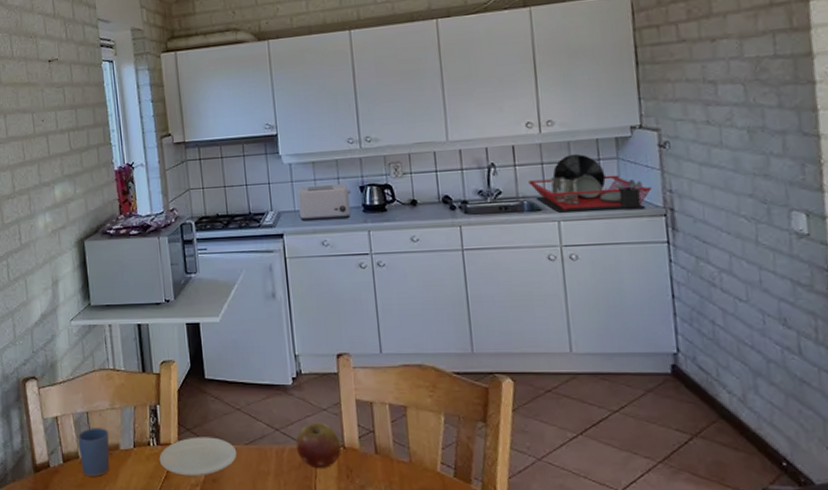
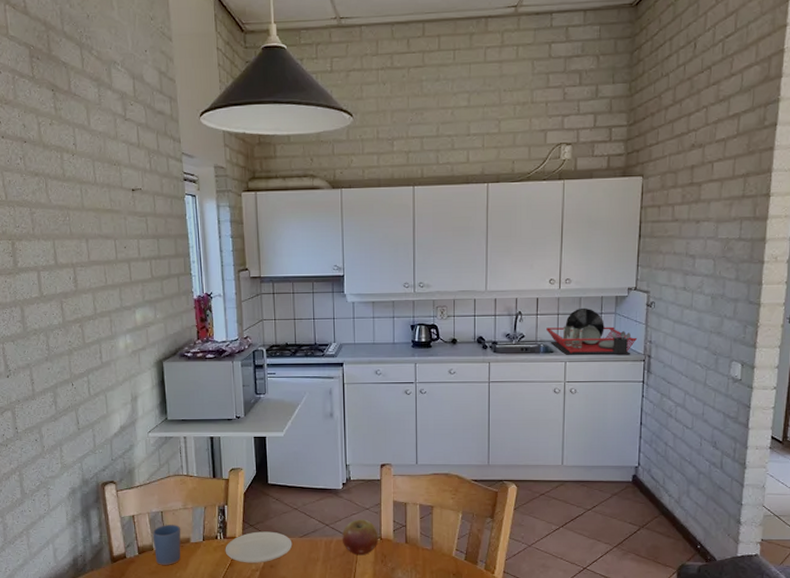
toaster: present [297,183,352,222] -> none [357,322,404,353]

